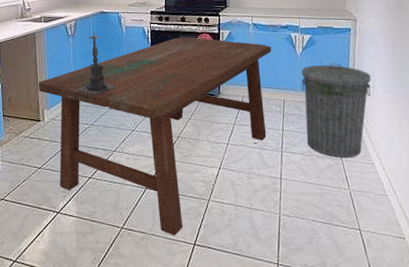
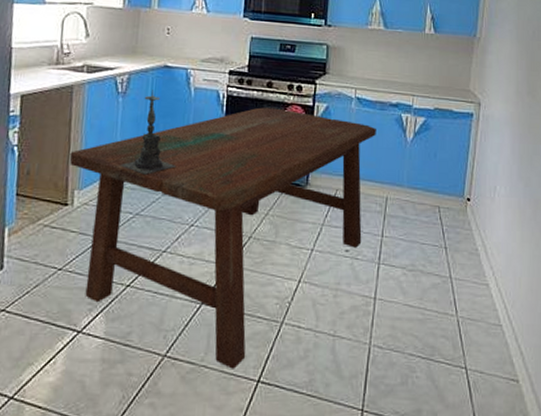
trash can: present [301,63,371,158] -> none [410,155,493,276]

